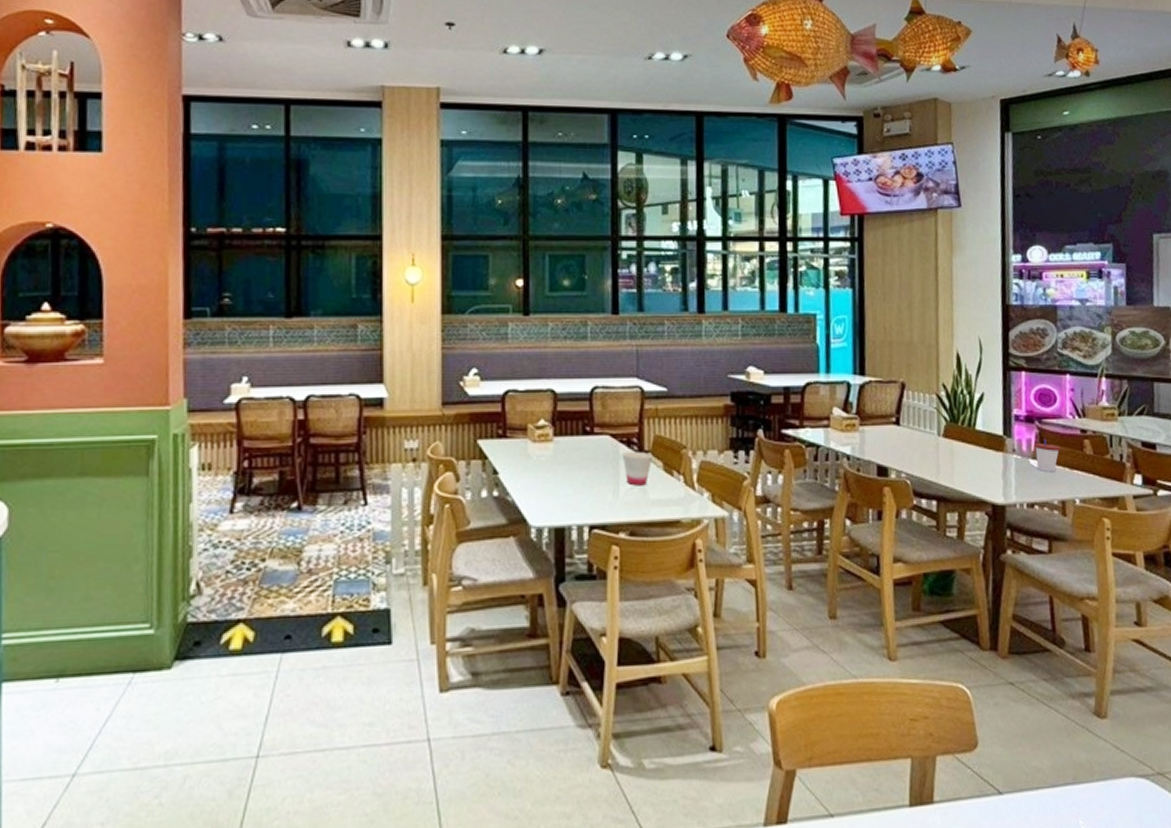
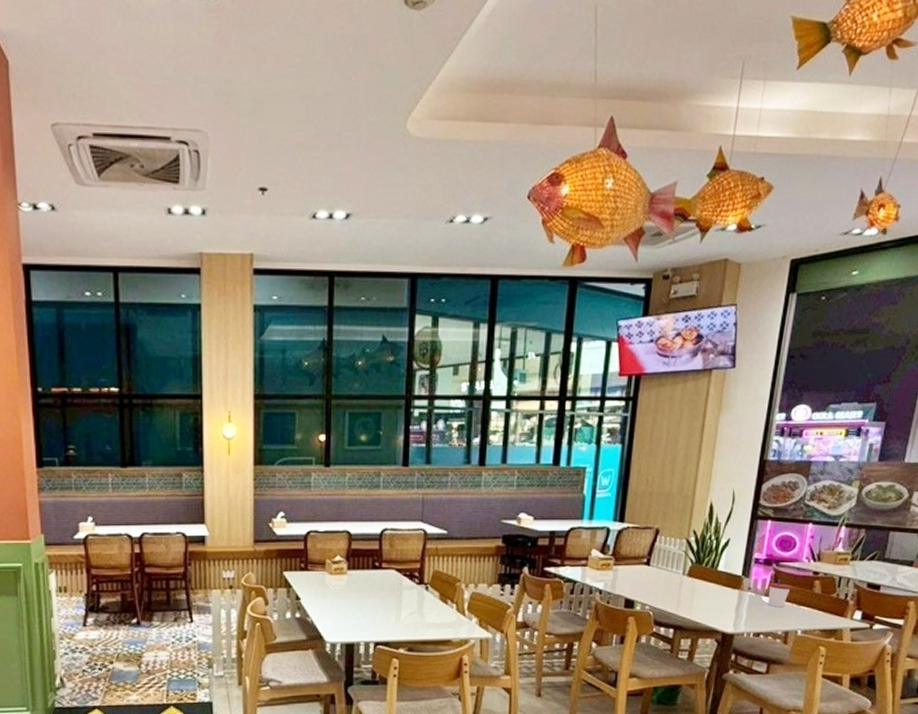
cup: present [622,451,653,486] -> none [404,583,431,612]

